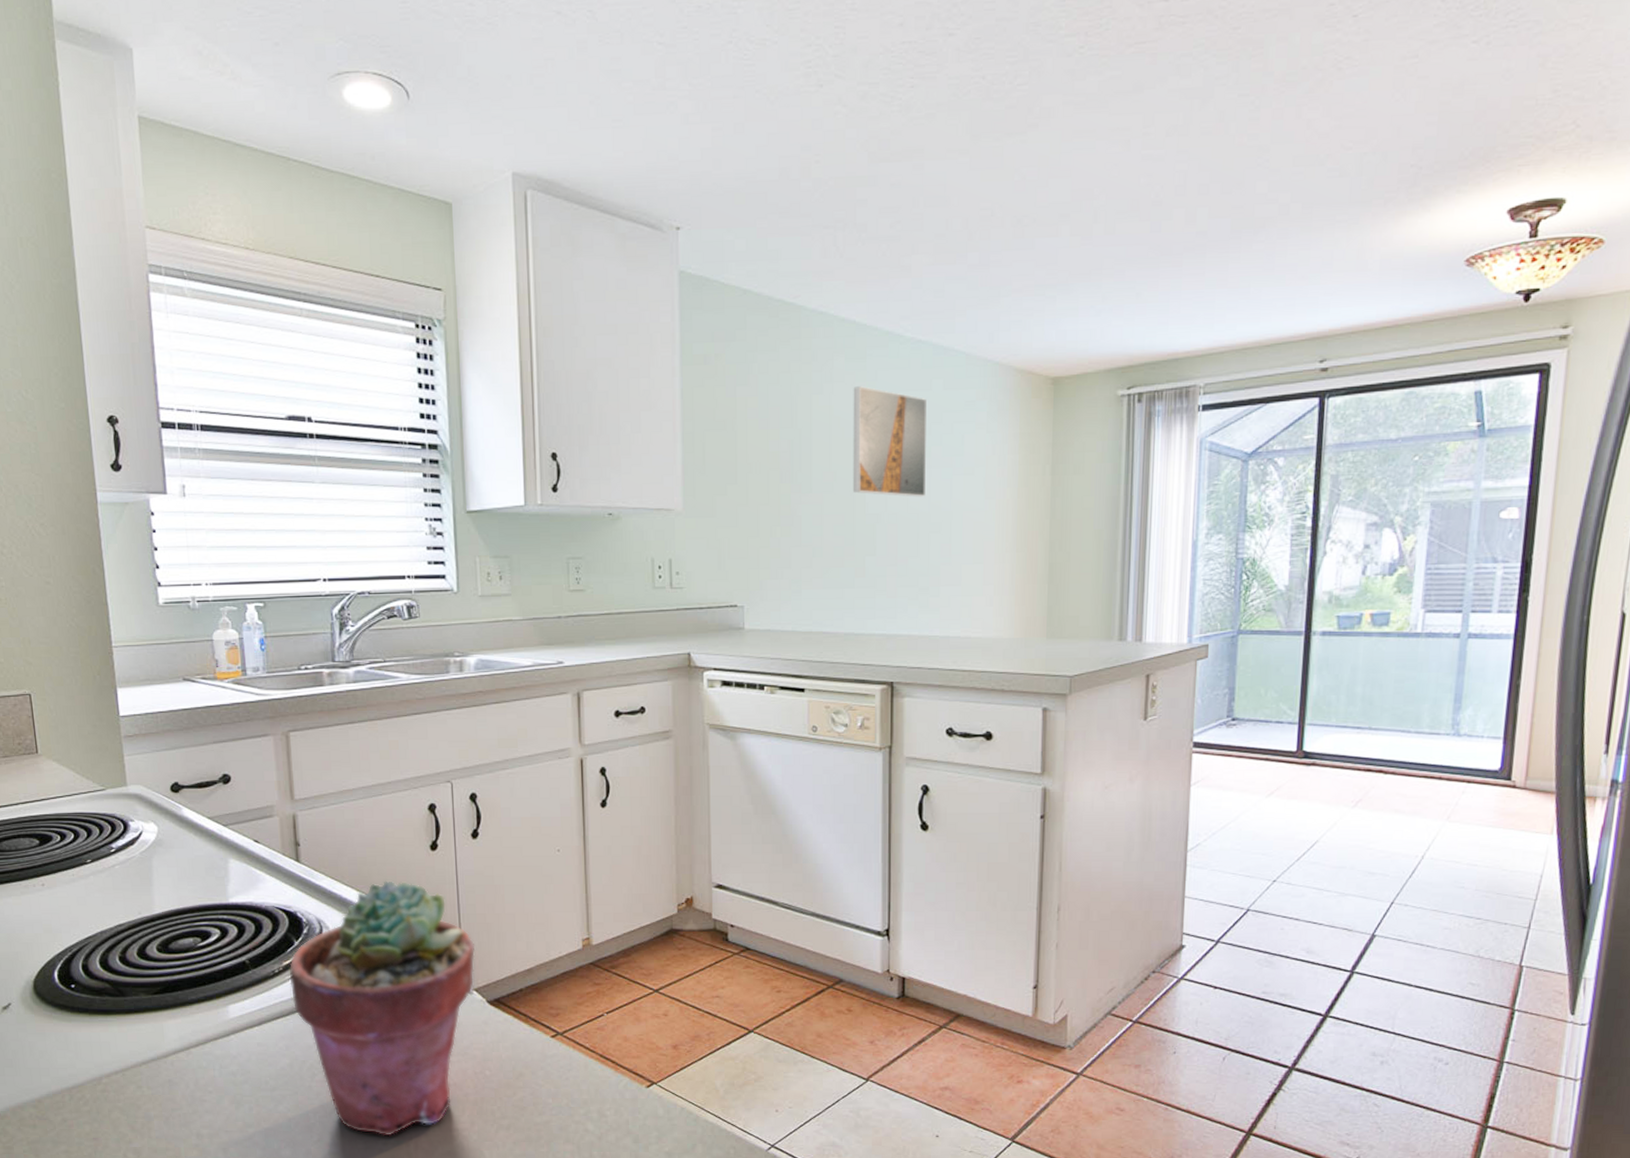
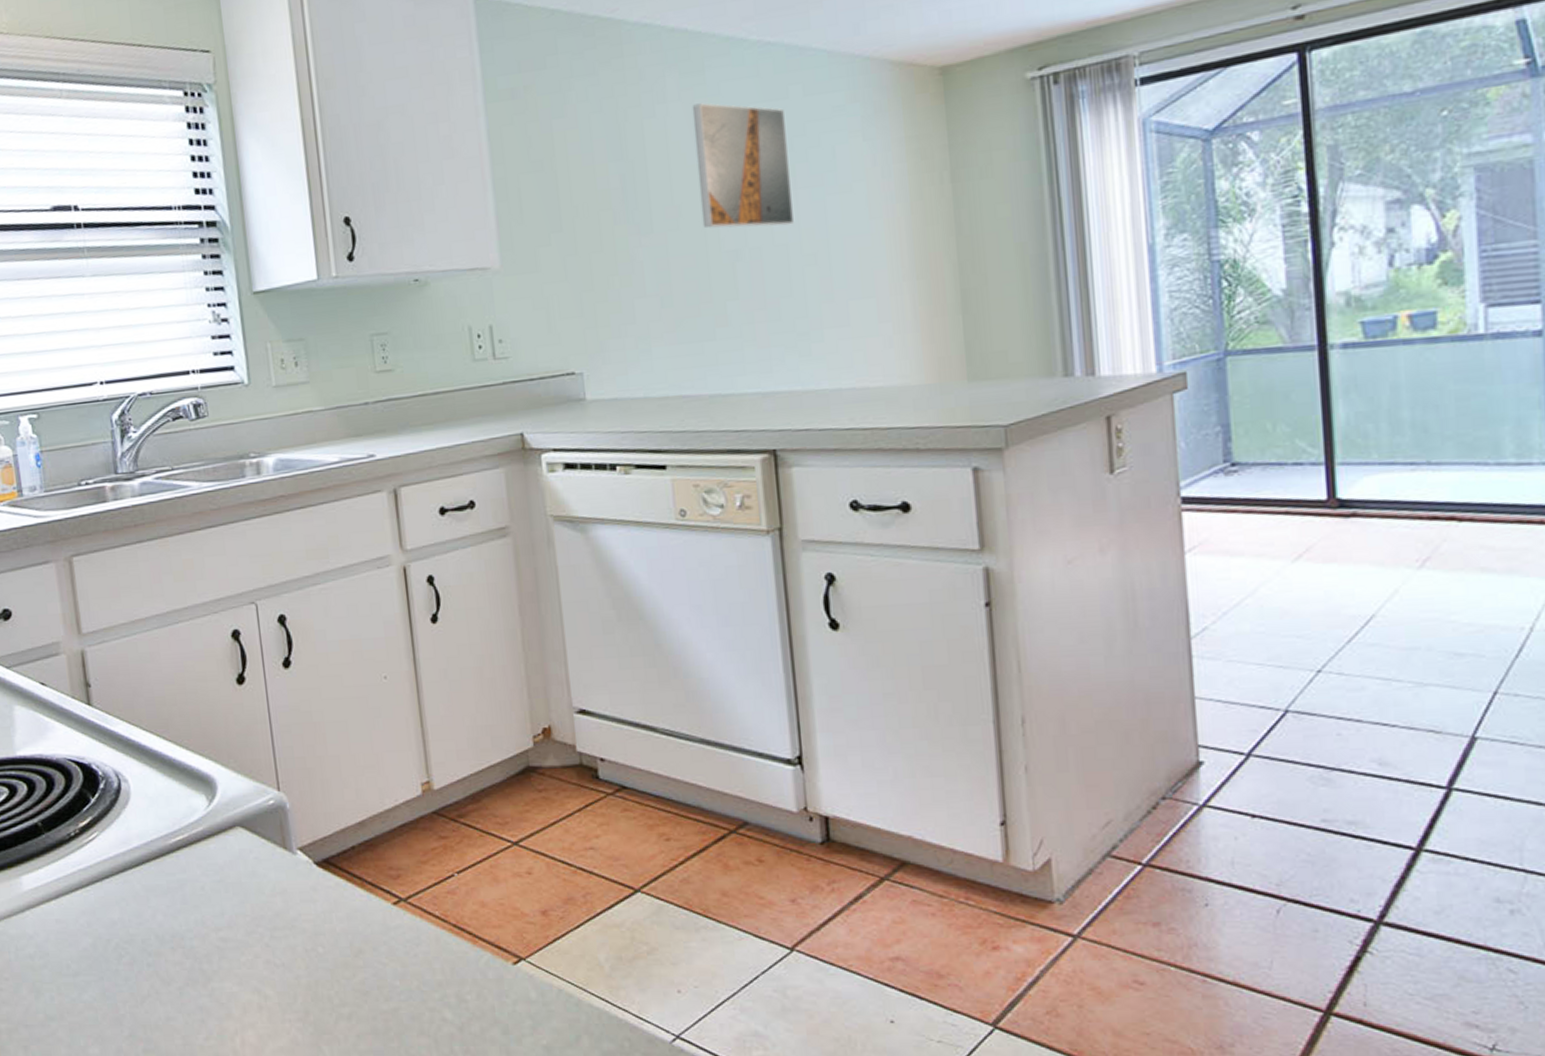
potted succulent: present [288,880,476,1136] -> none [86,722,297,1030]

